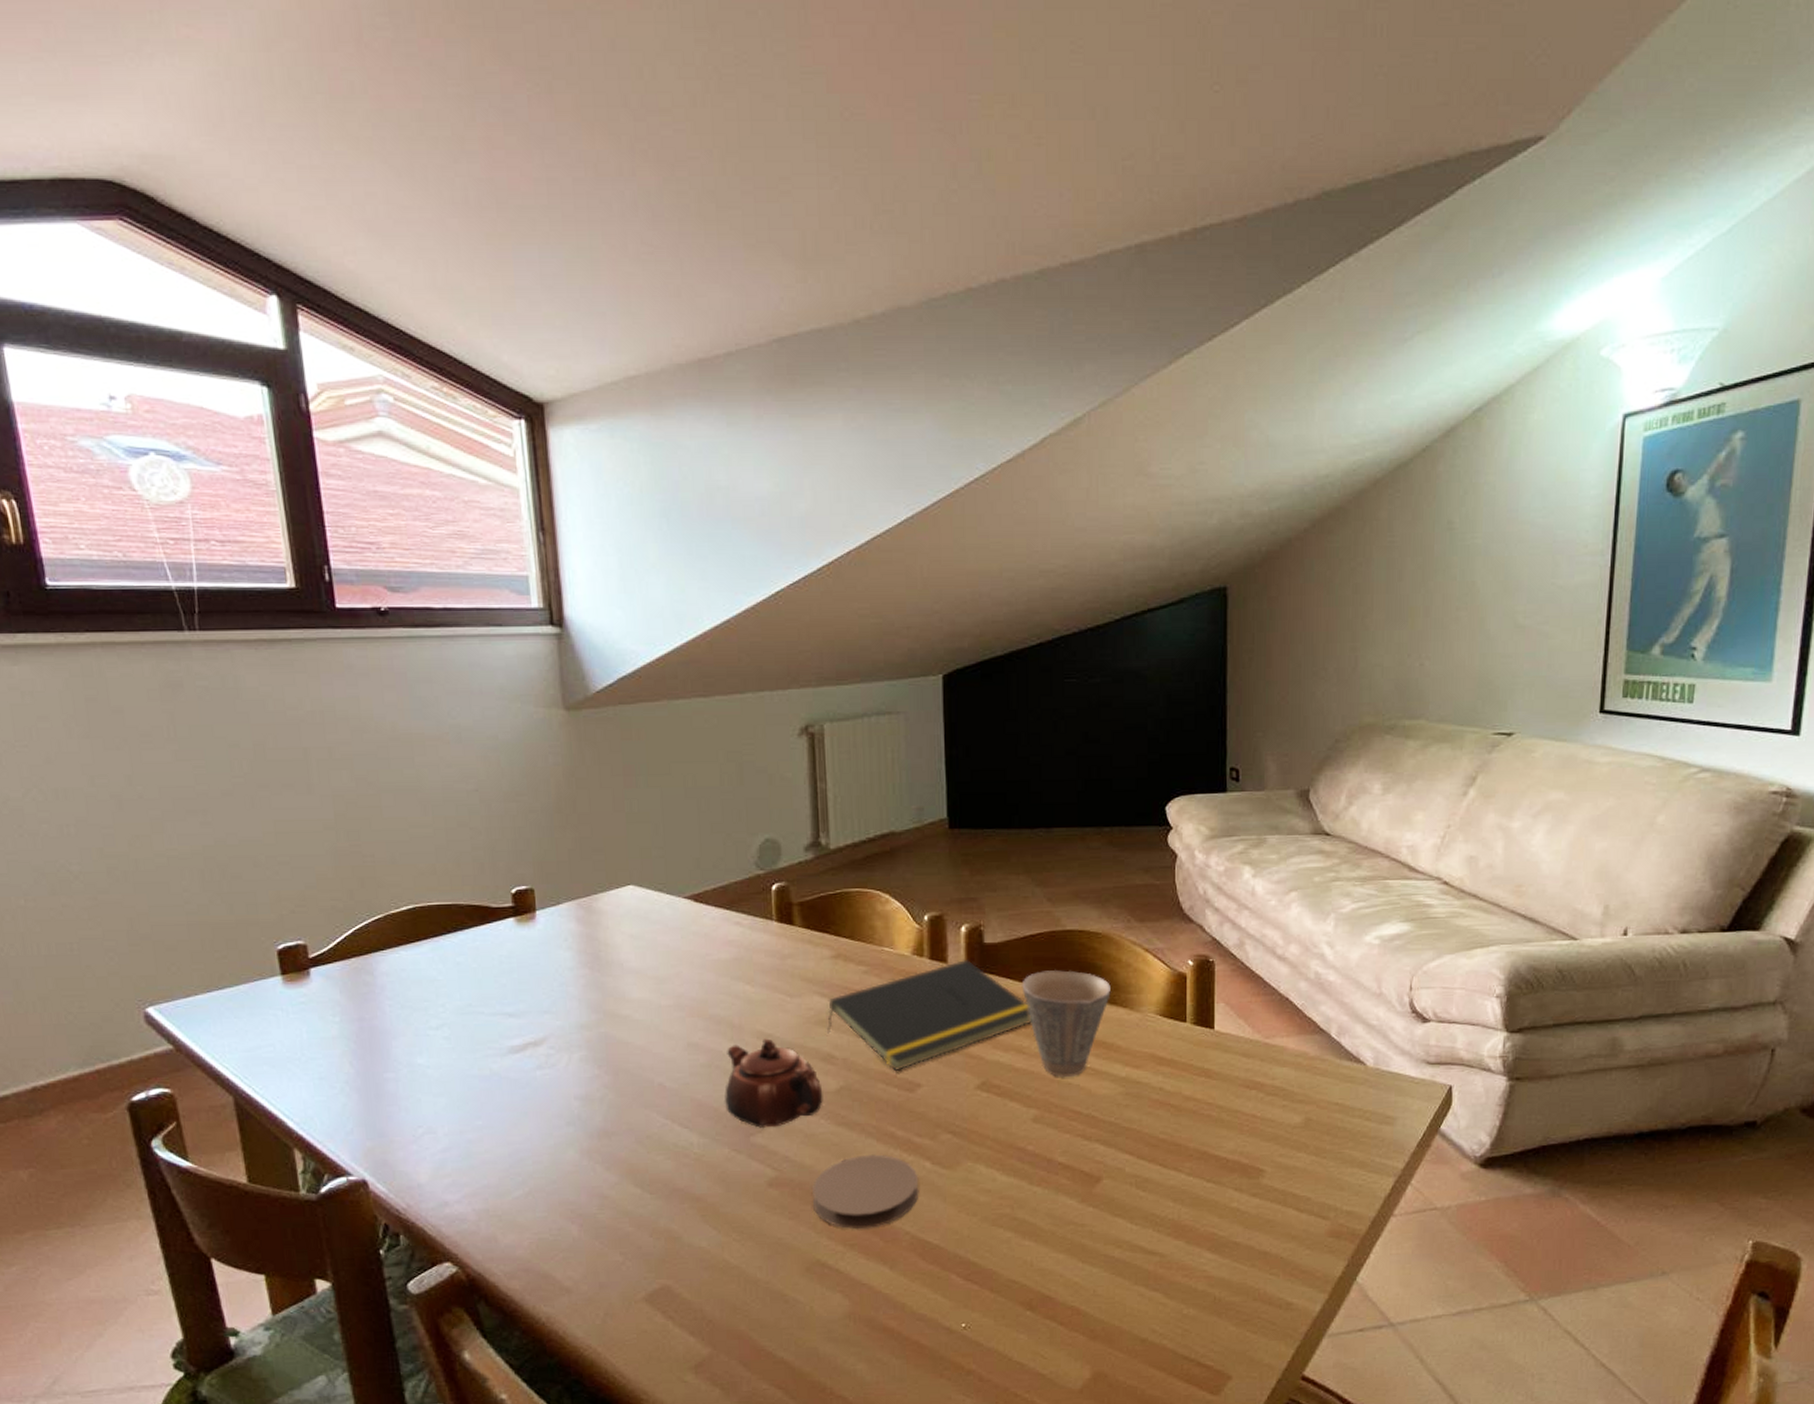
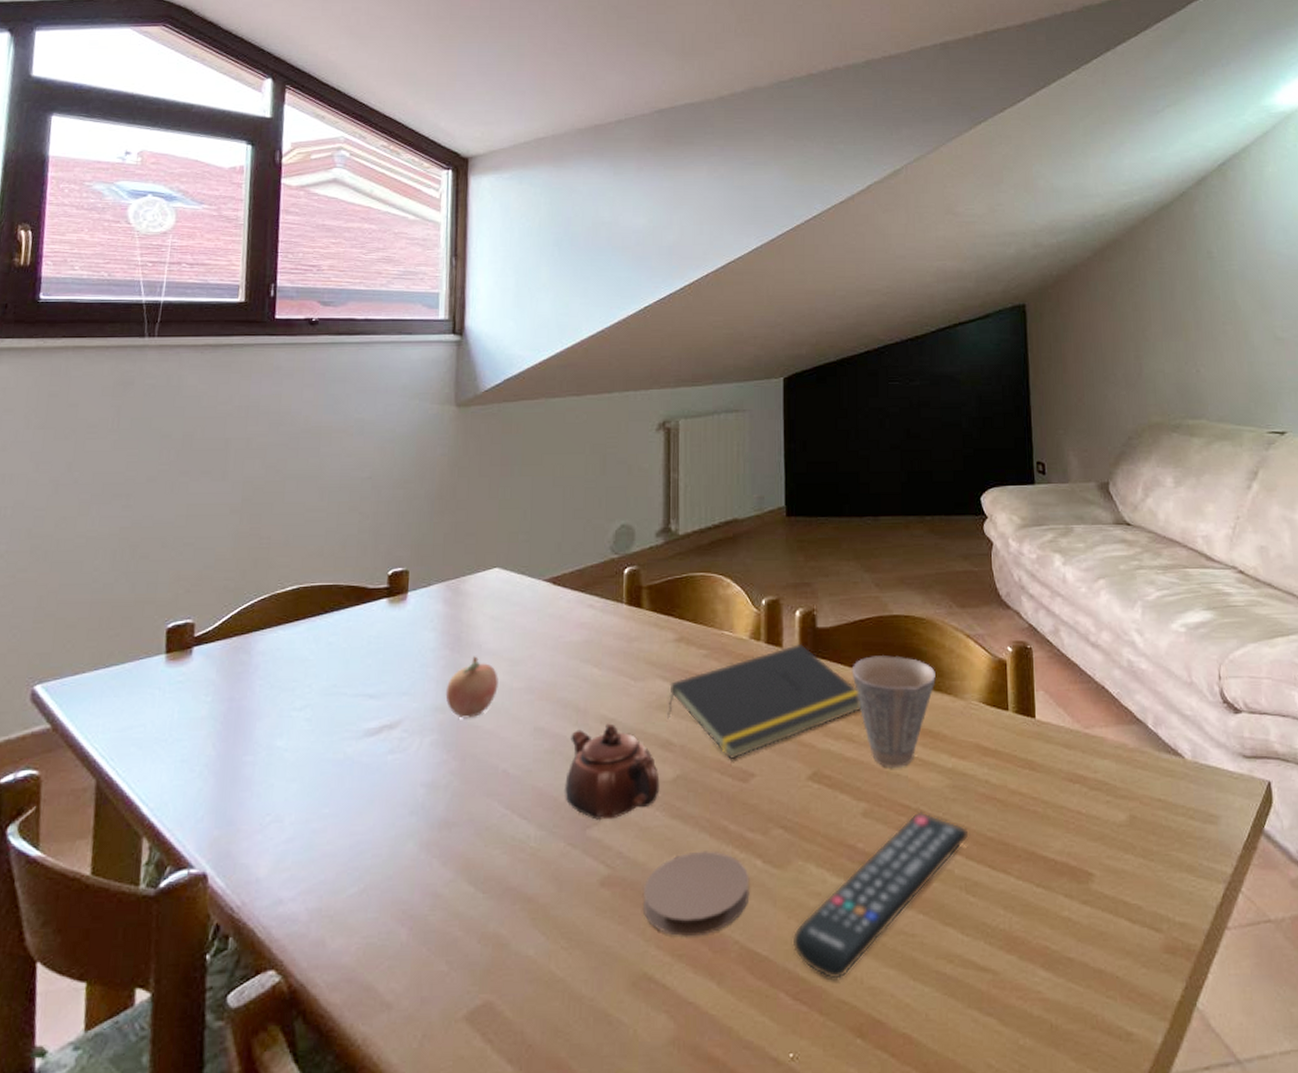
fruit: none [589,975,645,1035] -> present [445,656,498,719]
remote control: none [962,1116,1140,1263] -> present [792,811,968,979]

